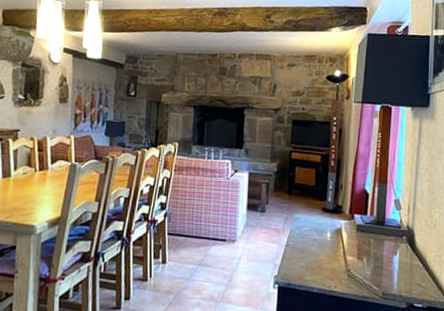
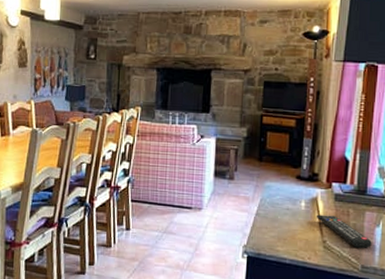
remote control: none [340,244,391,277] -> present [316,214,372,249]

